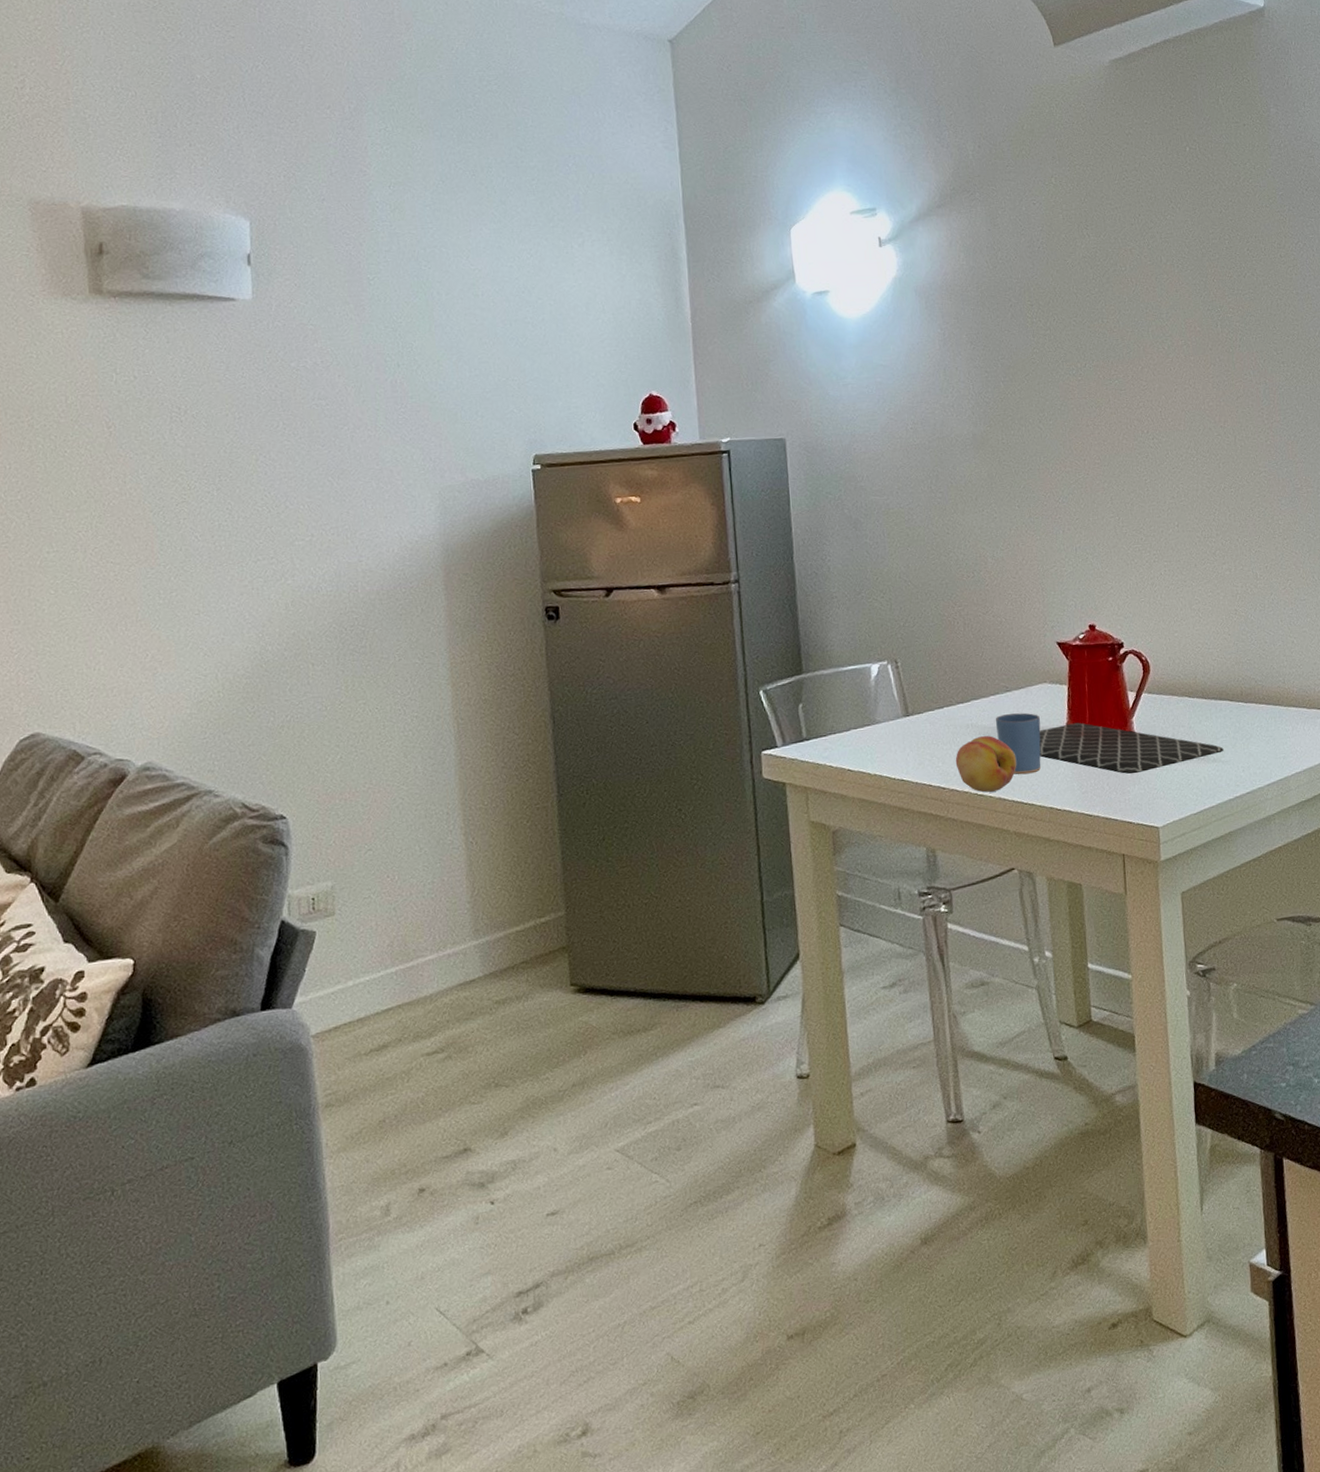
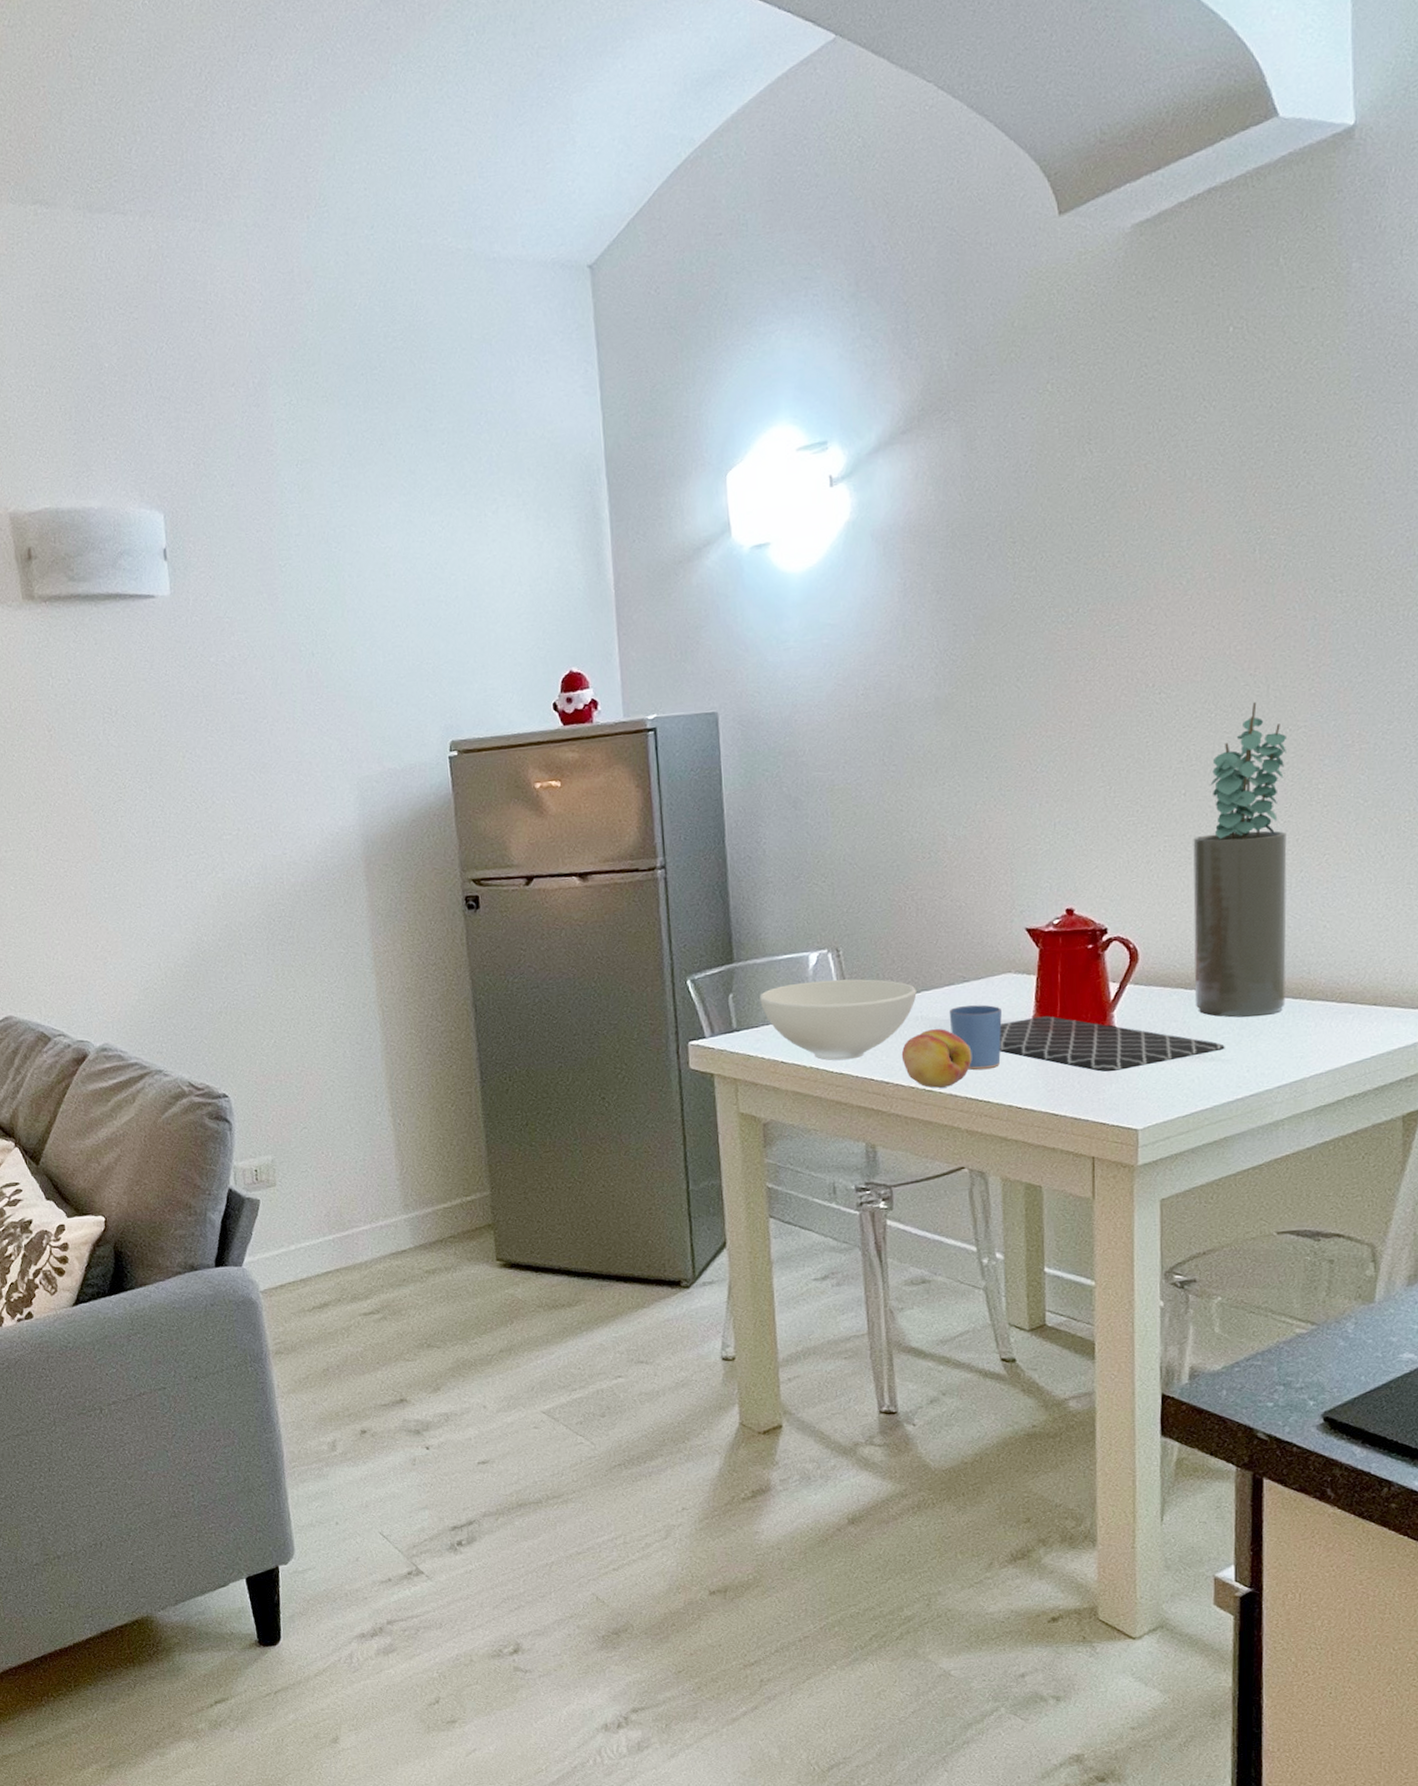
bowl: none [827,689,967,768] -> present [760,979,917,1061]
vase: none [1187,449,1268,723] -> present [1193,701,1287,1018]

